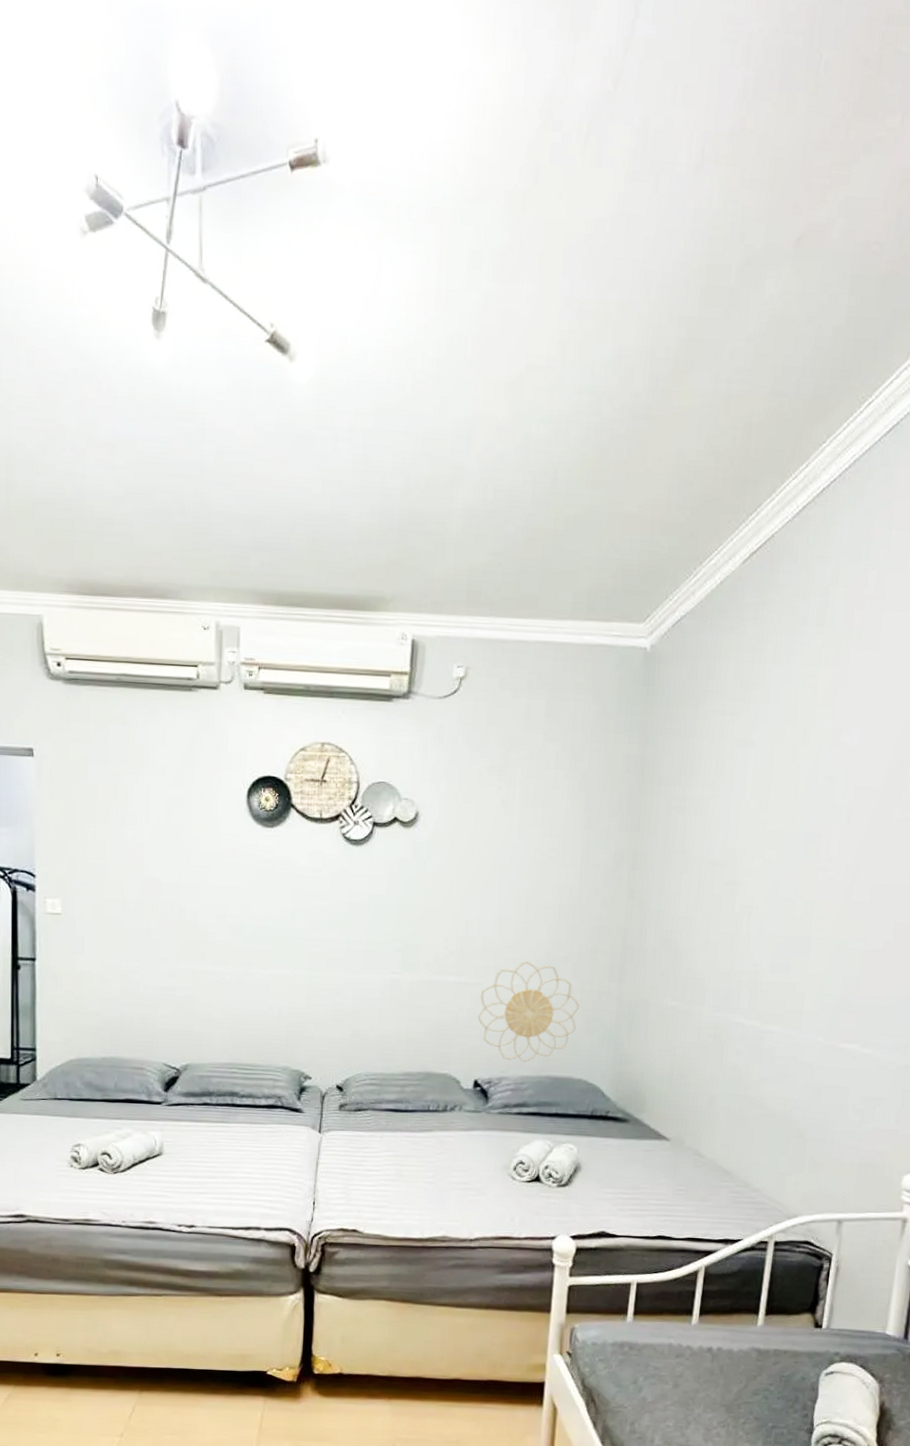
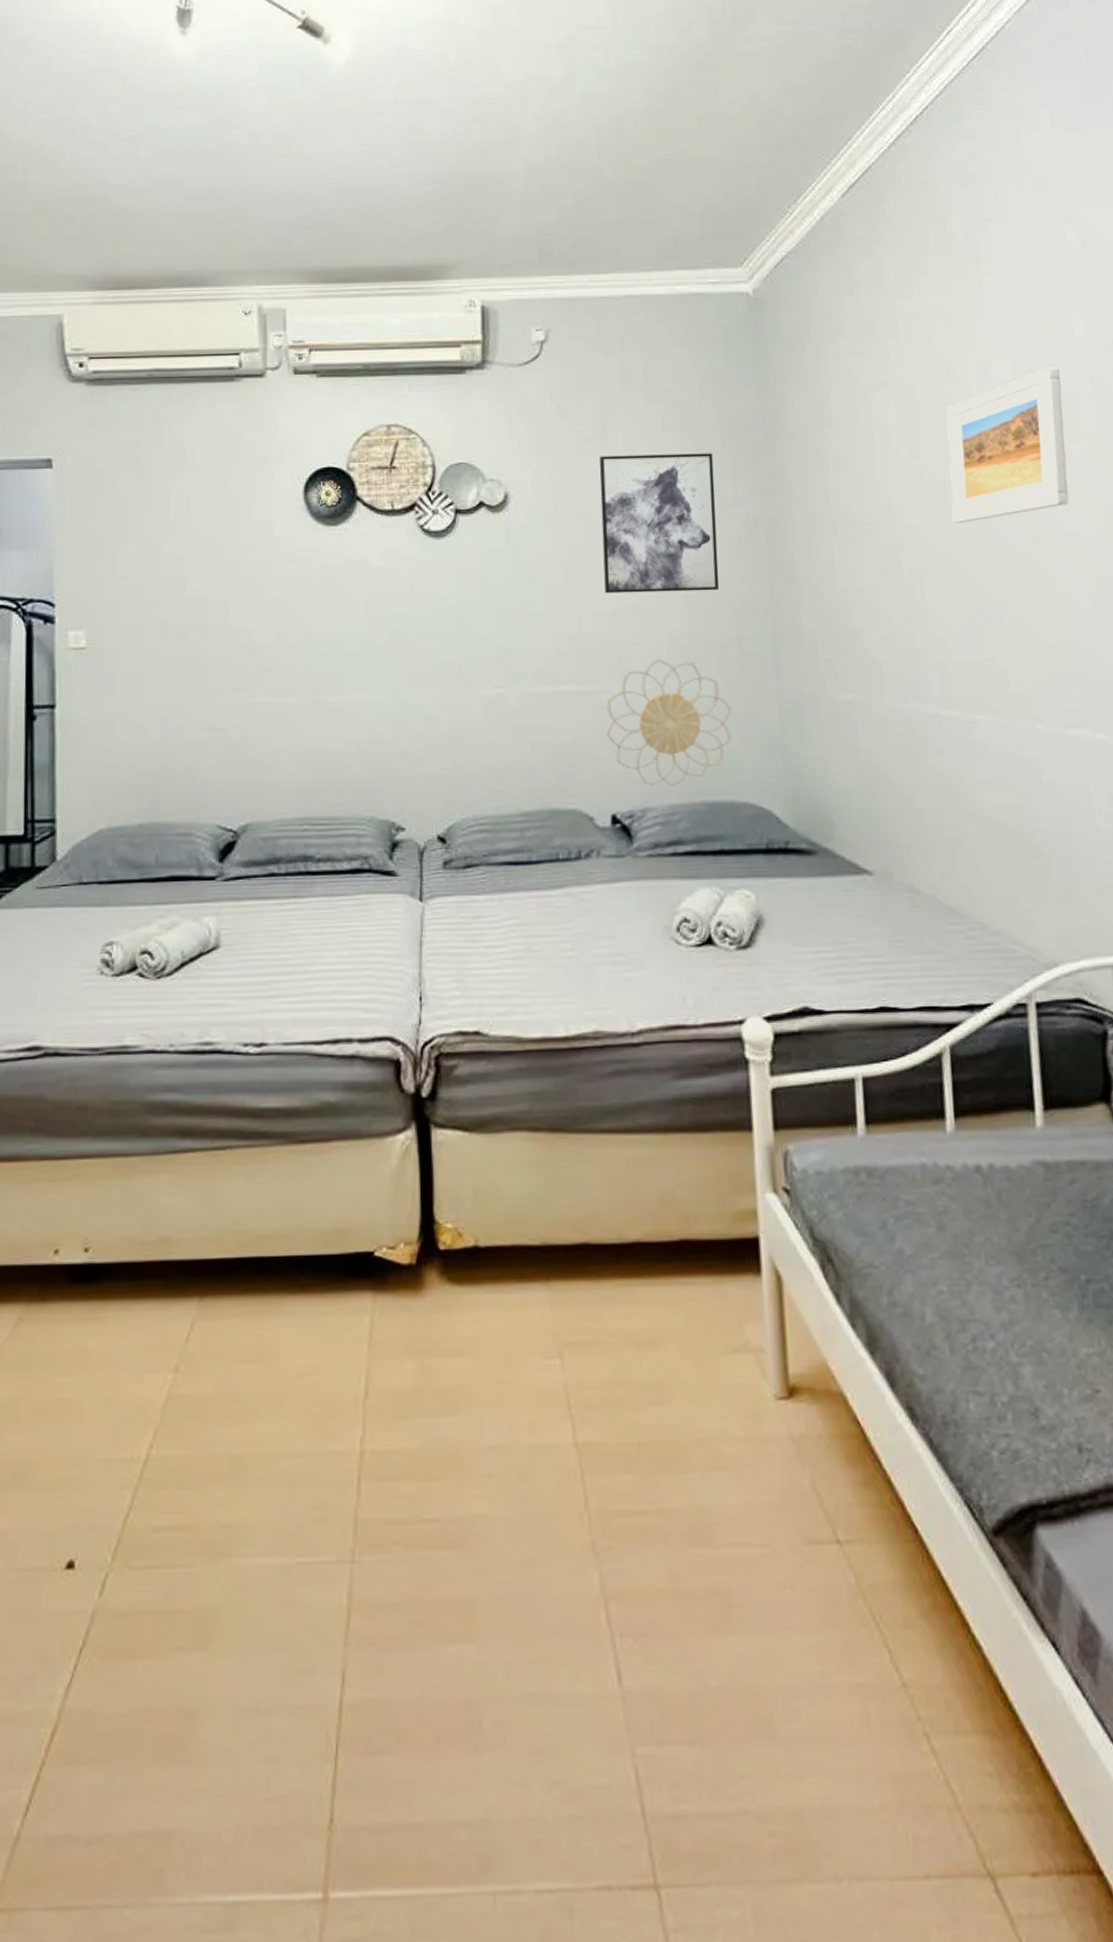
wall art: none [490,786,595,909] -> present [599,453,720,594]
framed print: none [784,740,900,870] -> present [946,368,1069,524]

